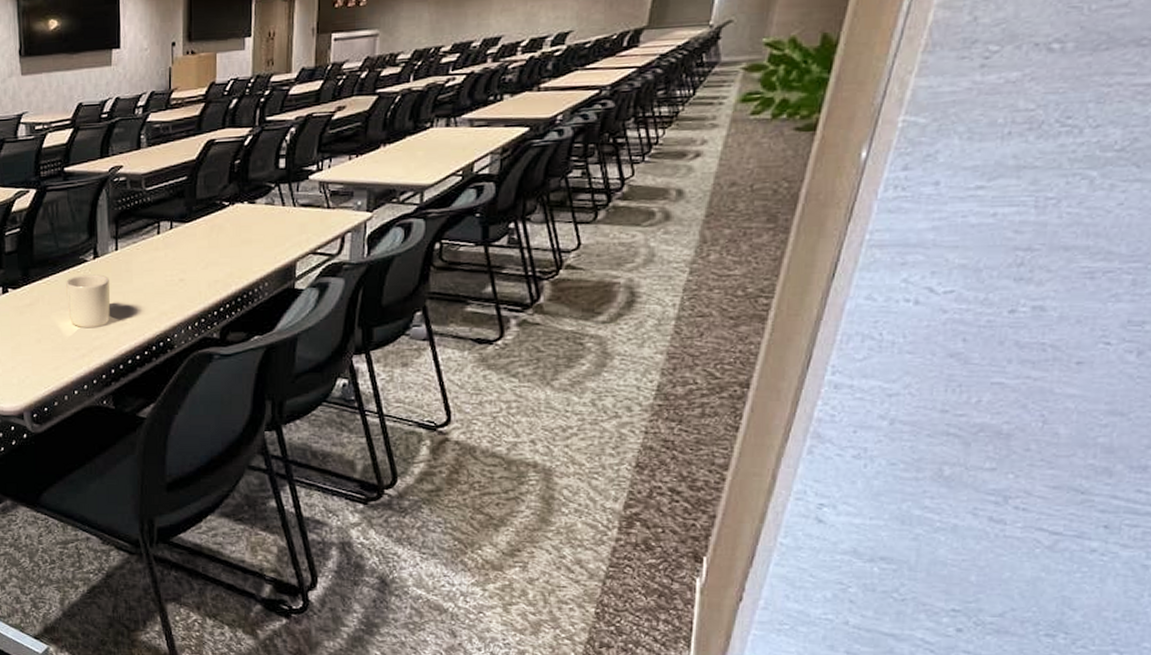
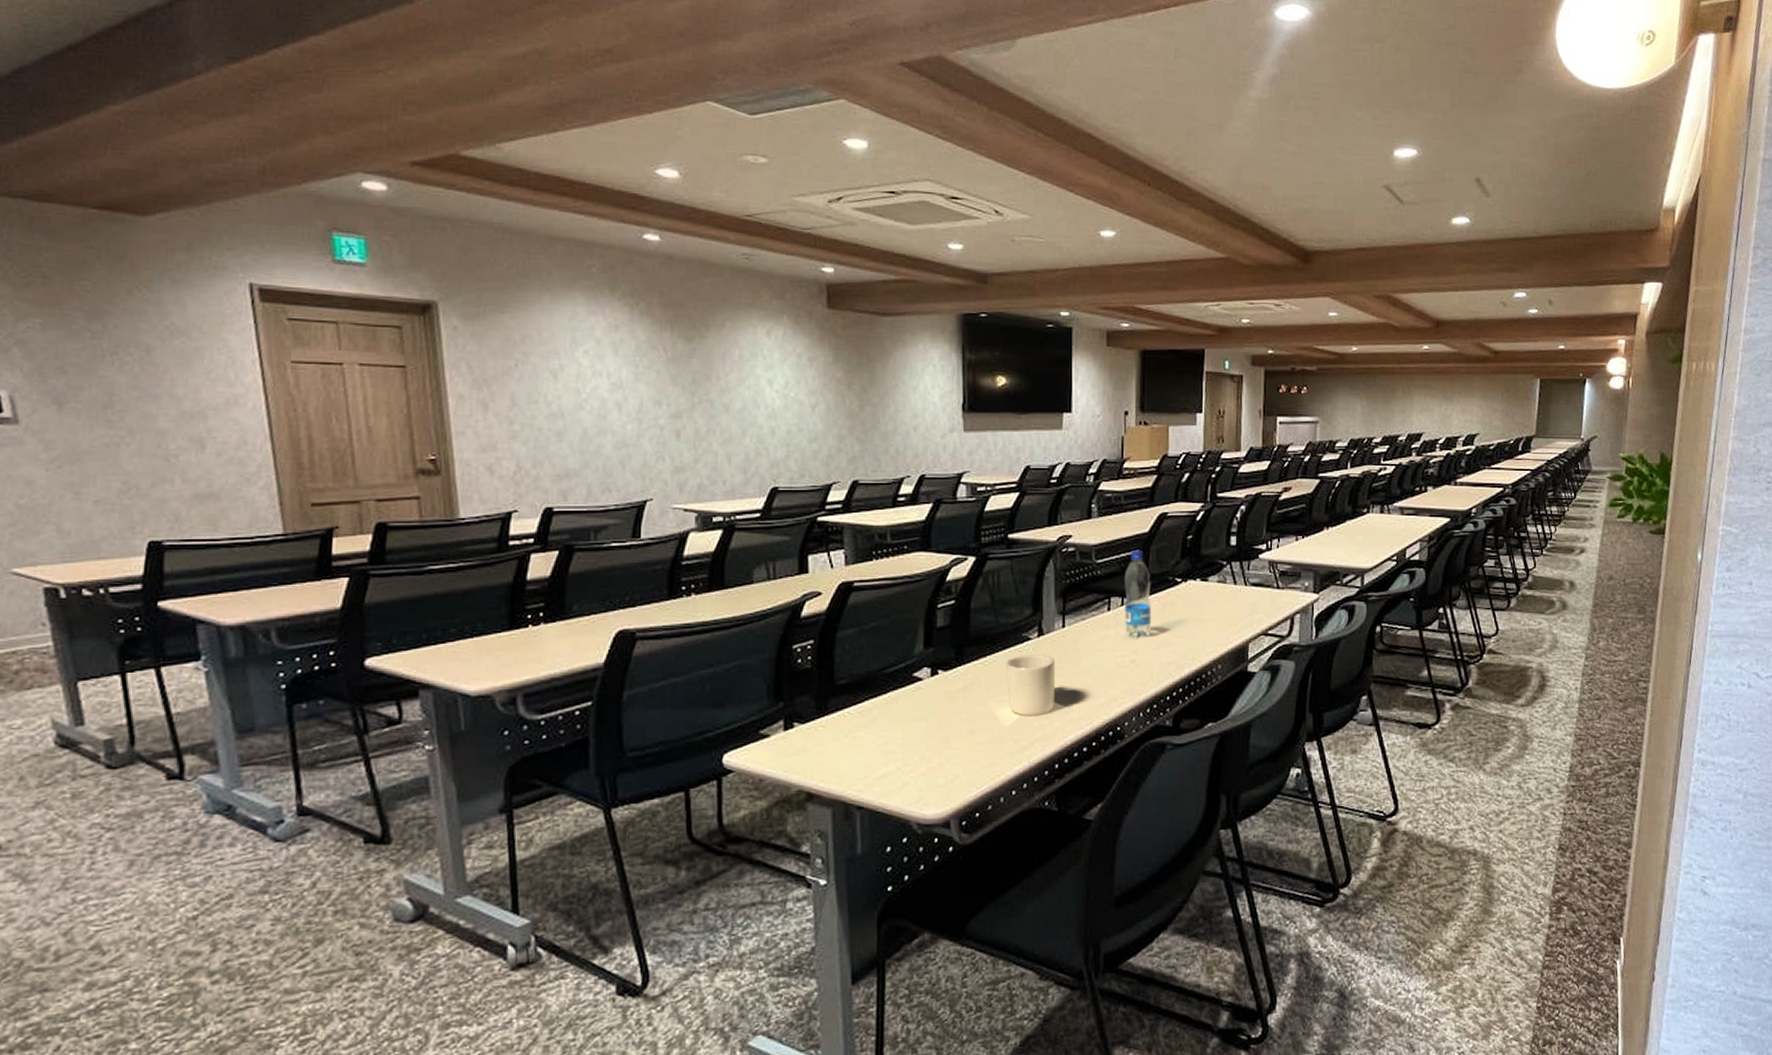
bottle: none [173,177,200,259] -> present [1124,551,1152,638]

